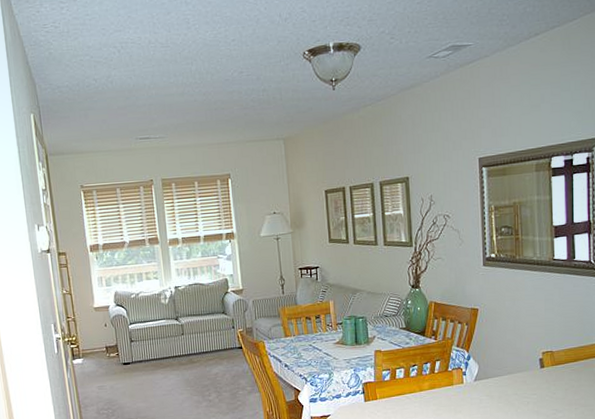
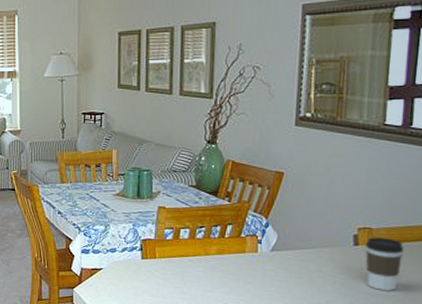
coffee cup: none [549,358,580,405] -> present [365,237,405,291]

